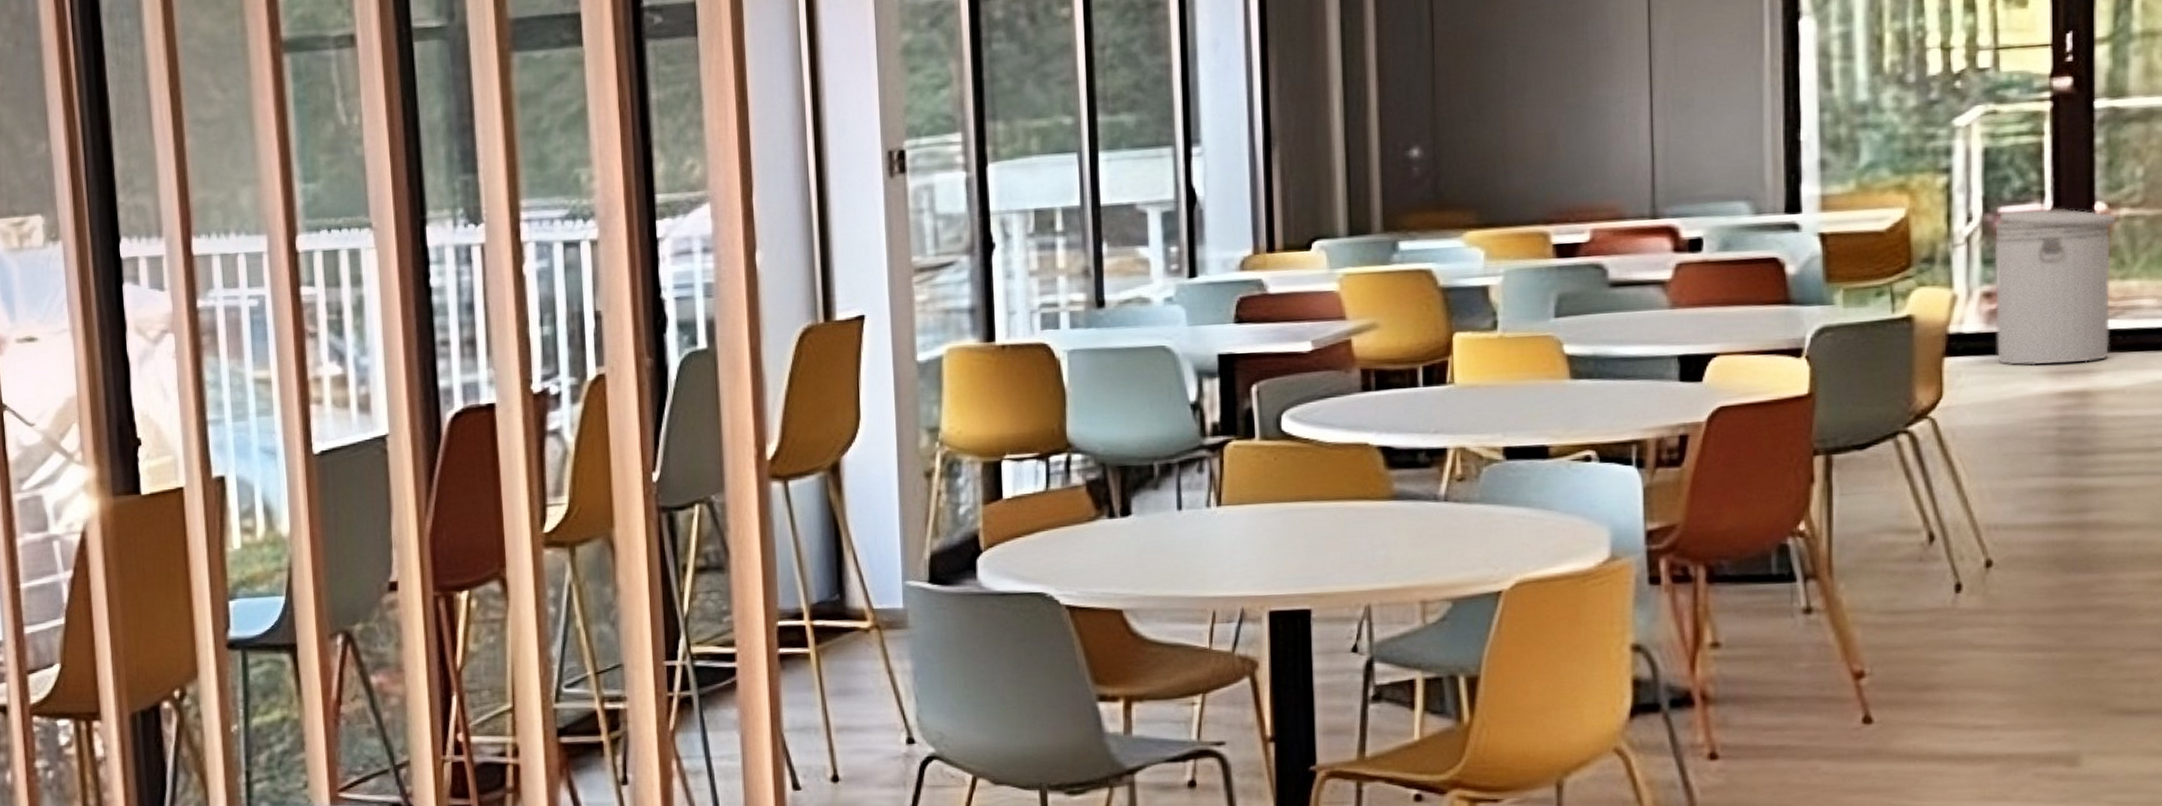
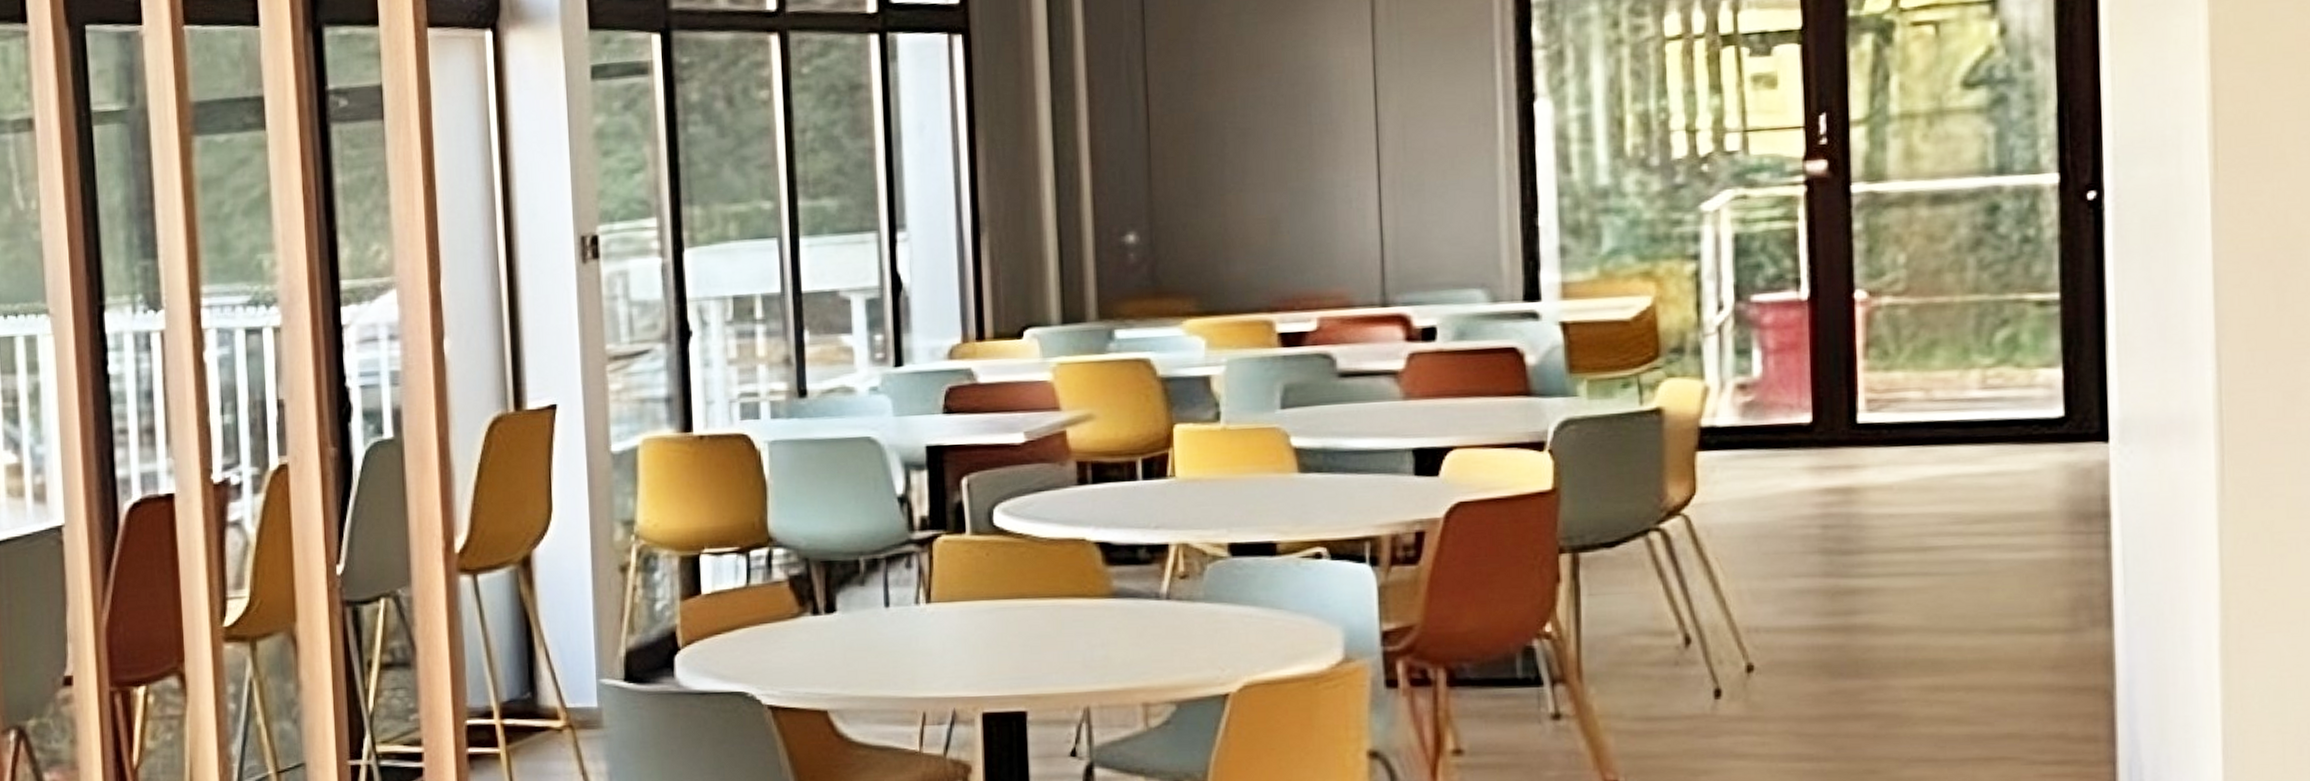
can: present [1994,207,2117,365] -> none [1748,296,1879,460]

